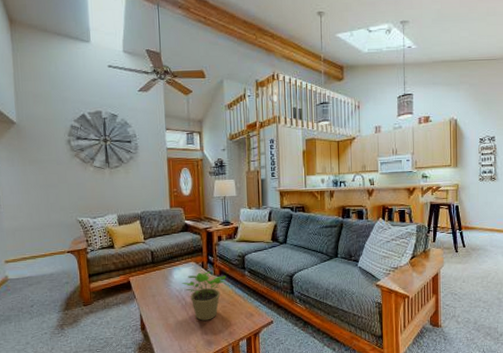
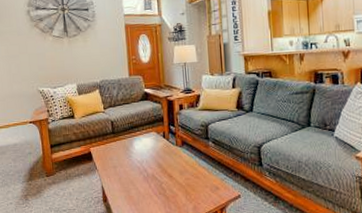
potted plant: present [181,271,227,321] -> none [143,142,189,194]

